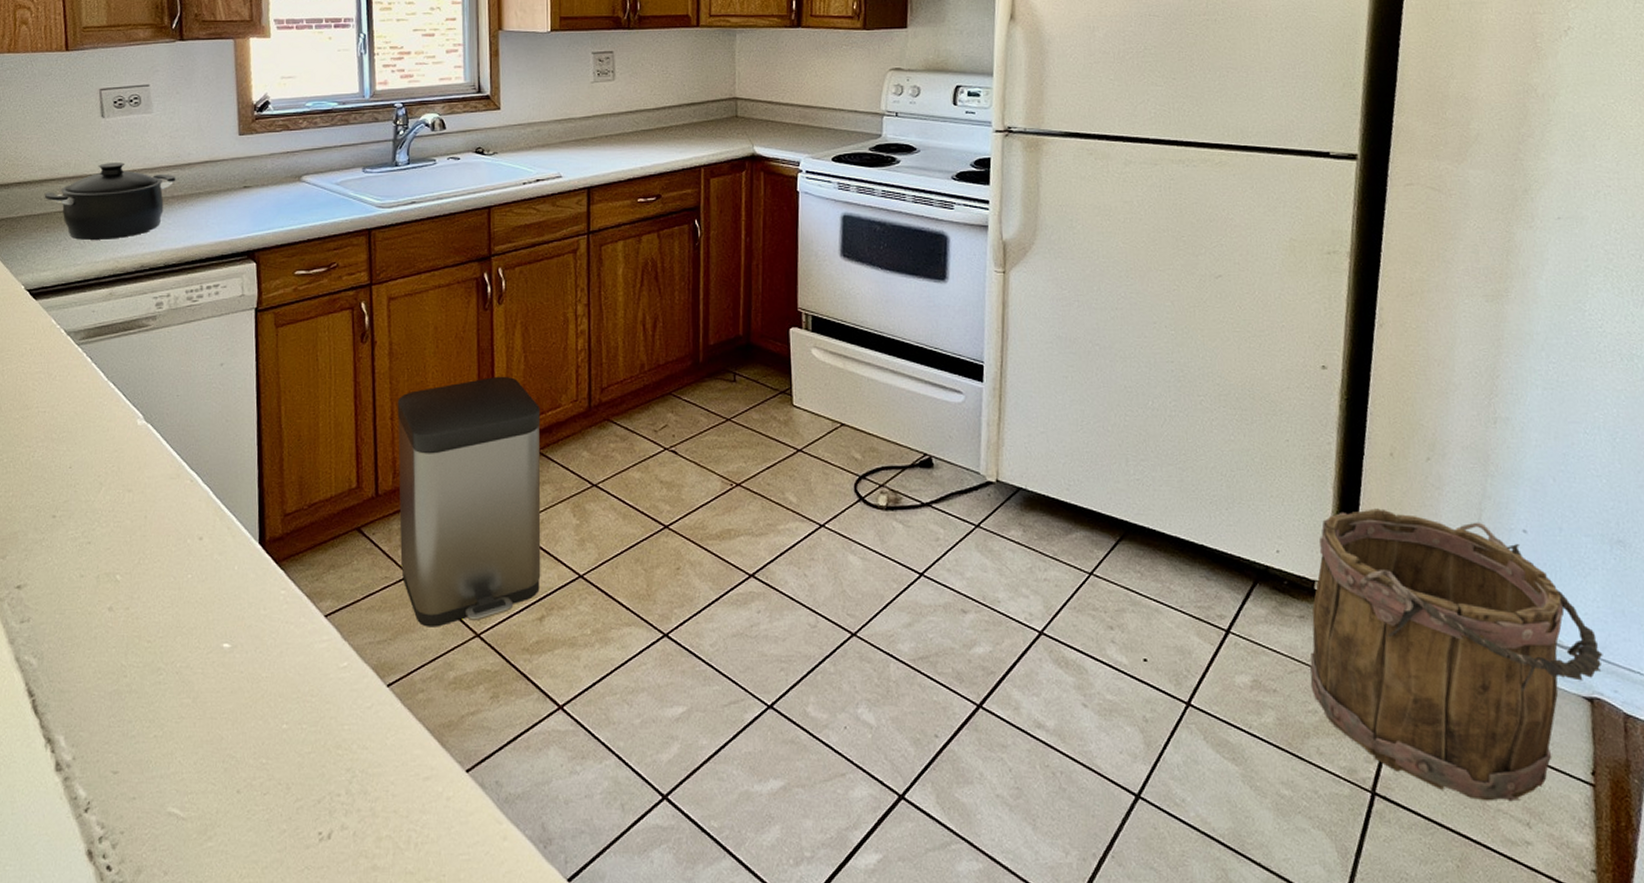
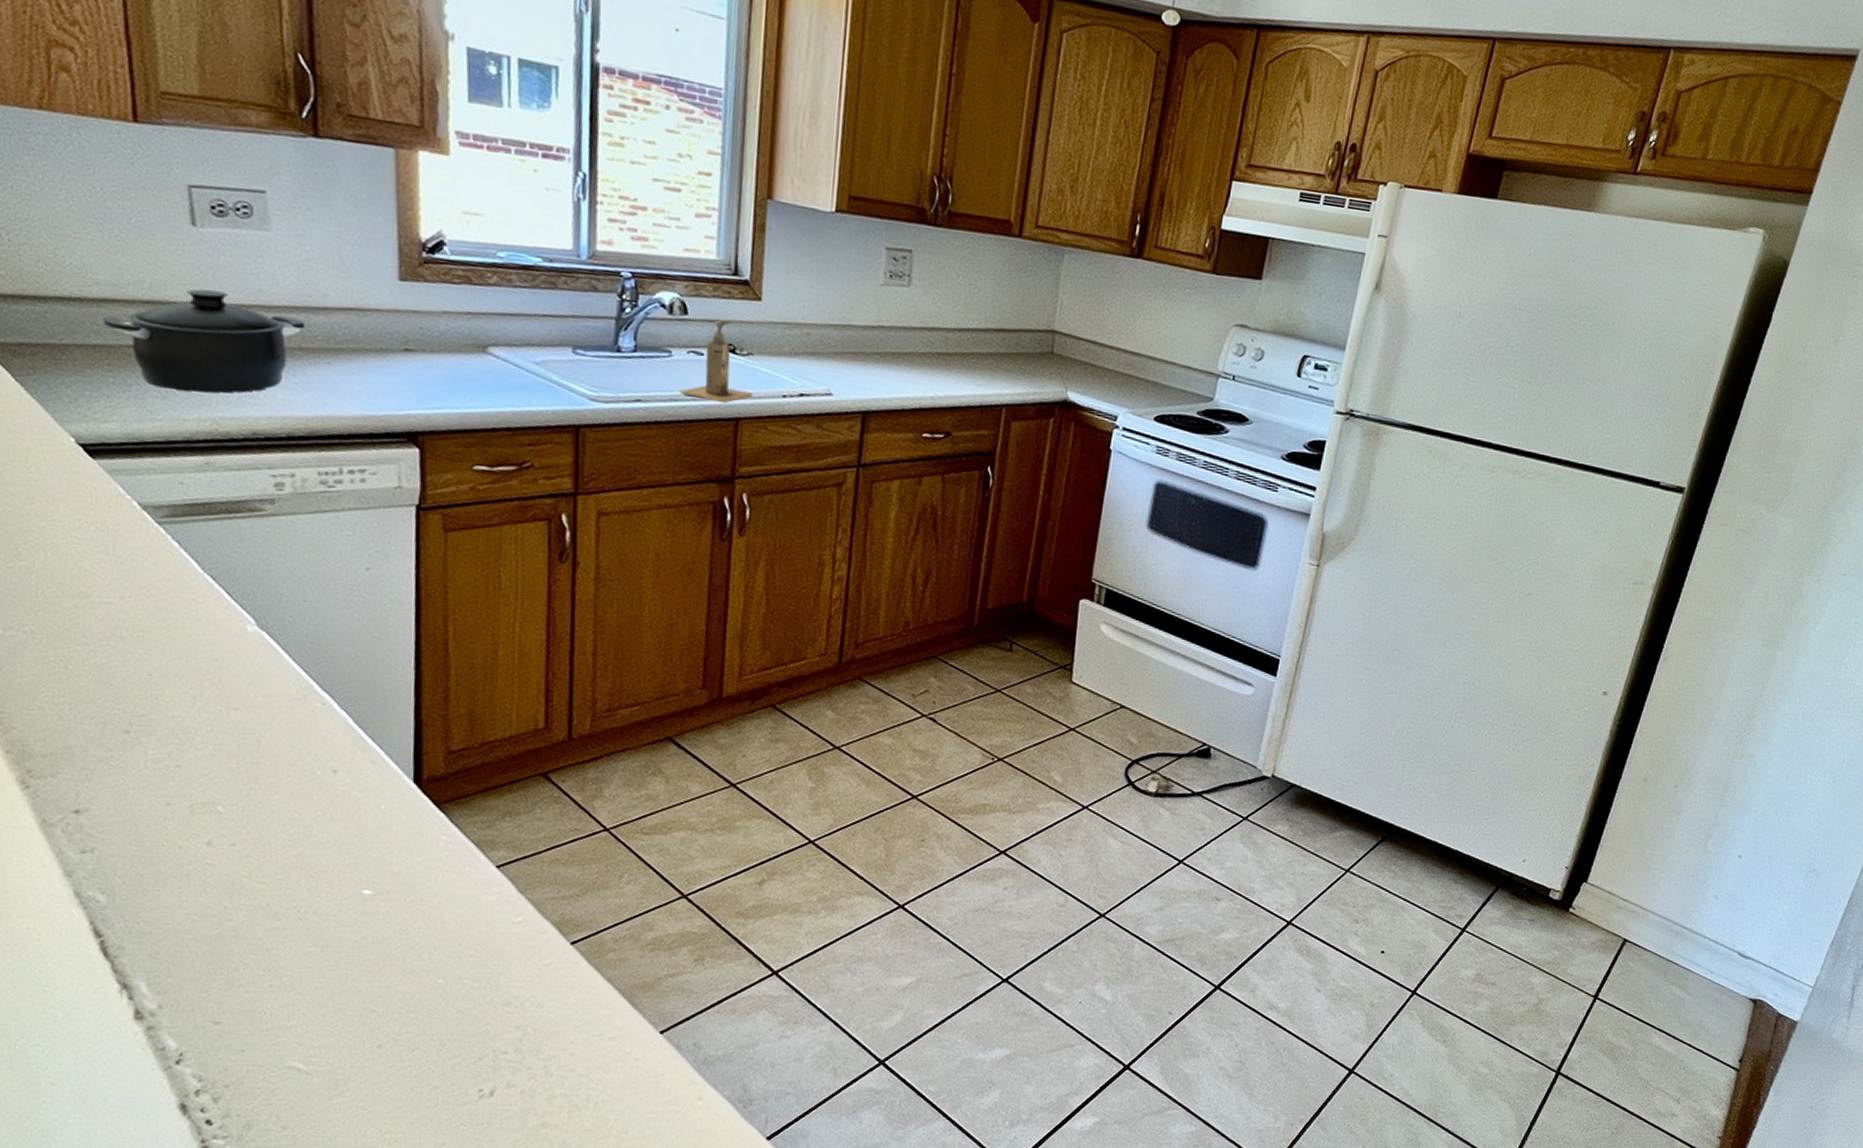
pedal bin: present [397,376,541,627] -> none [595,618,781,886]
soap dispenser: none [444,129,500,196] -> present [680,319,753,404]
bucket: present [1310,508,1603,802] -> none [1525,828,1775,1082]

